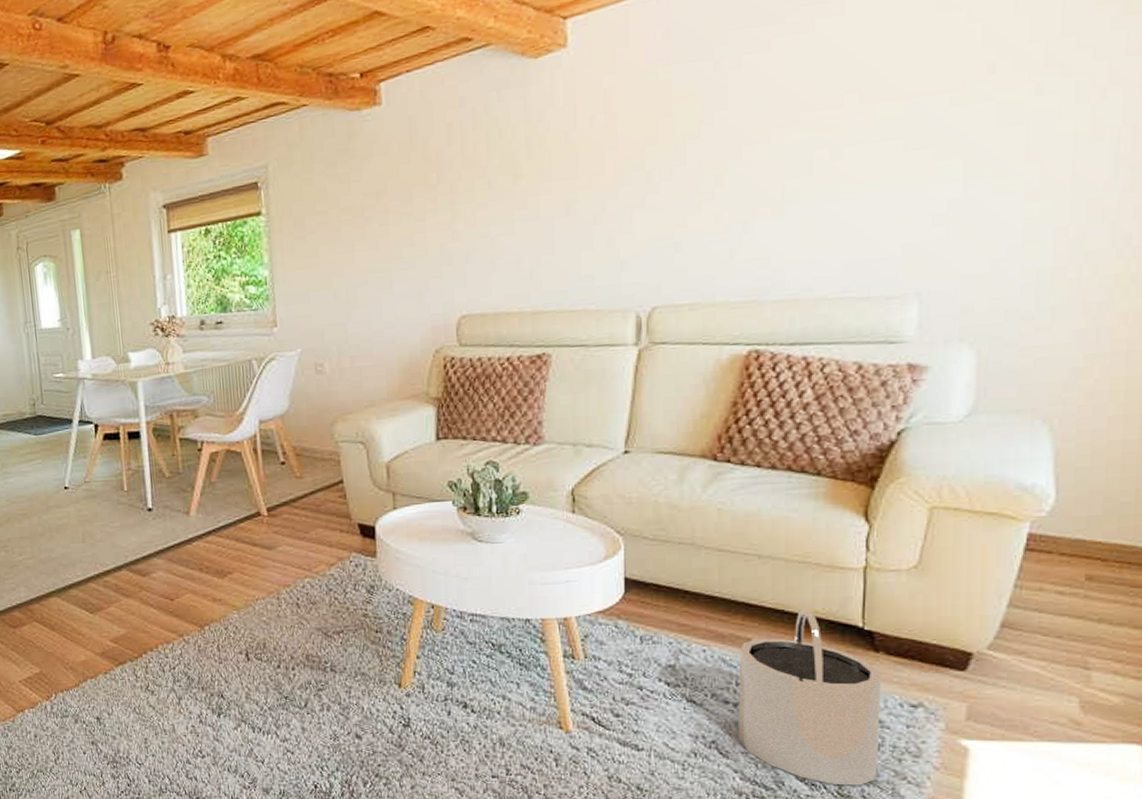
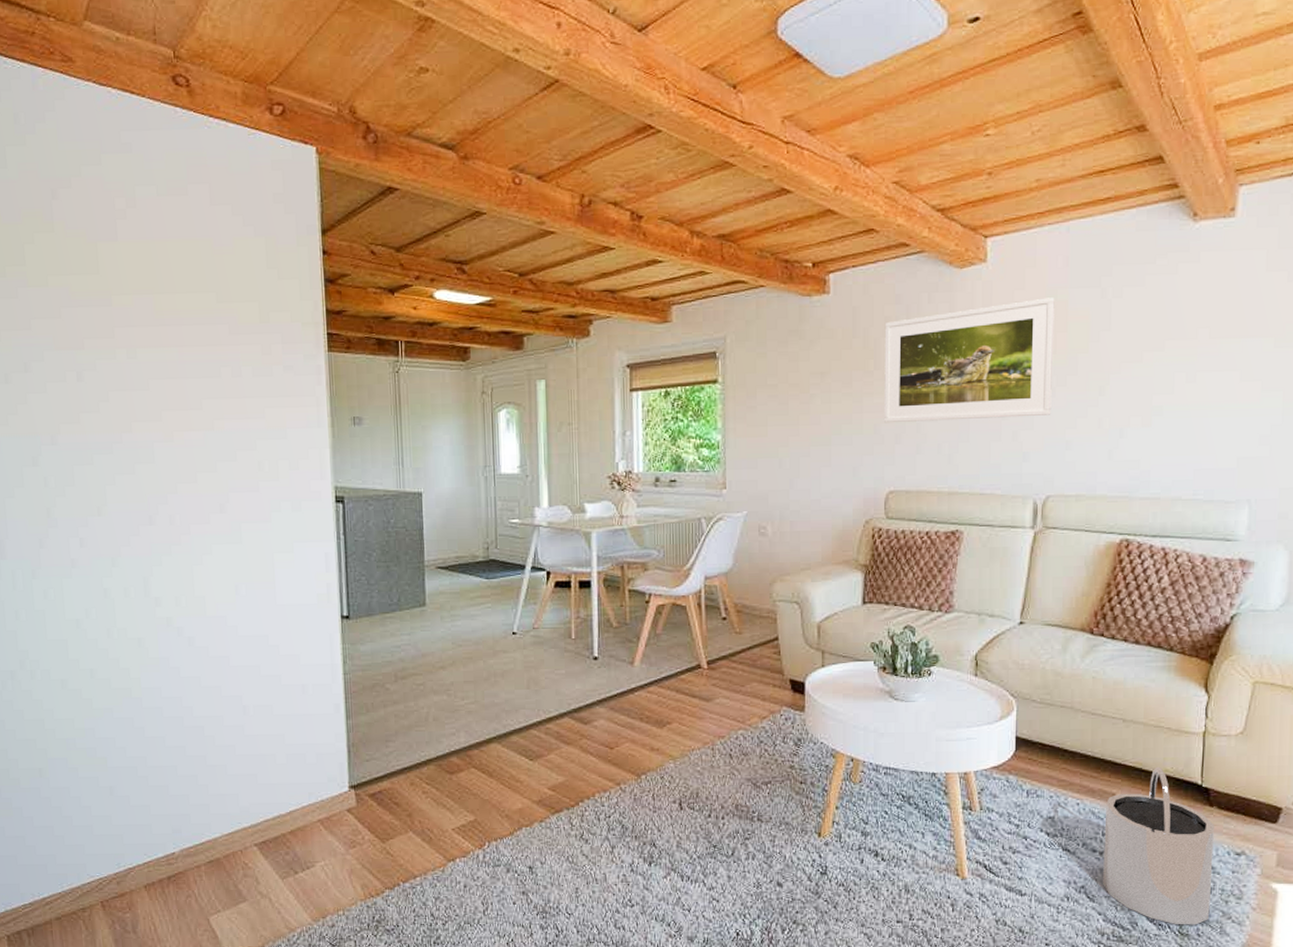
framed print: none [447,78,655,240] -> present [884,297,1055,422]

